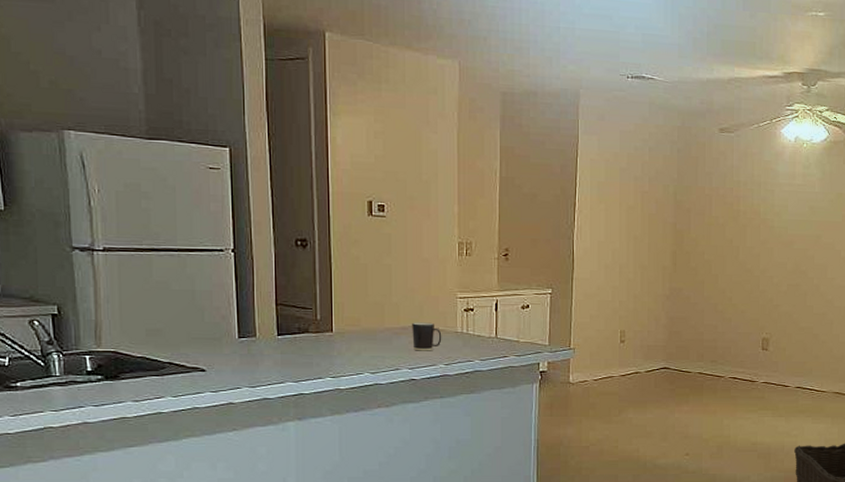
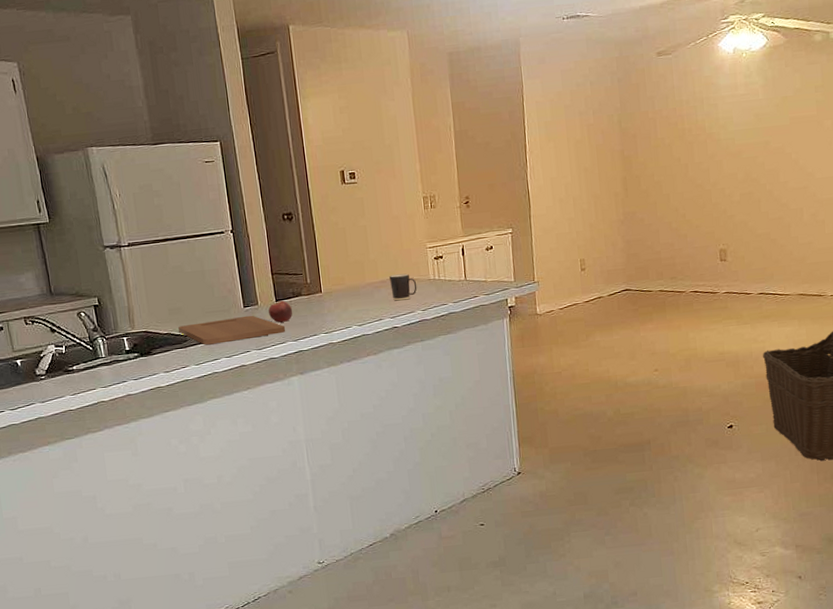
cutting board: none [156,347,286,376] -> present [178,315,286,345]
fruit: none [268,335,297,360] -> present [268,300,293,323]

